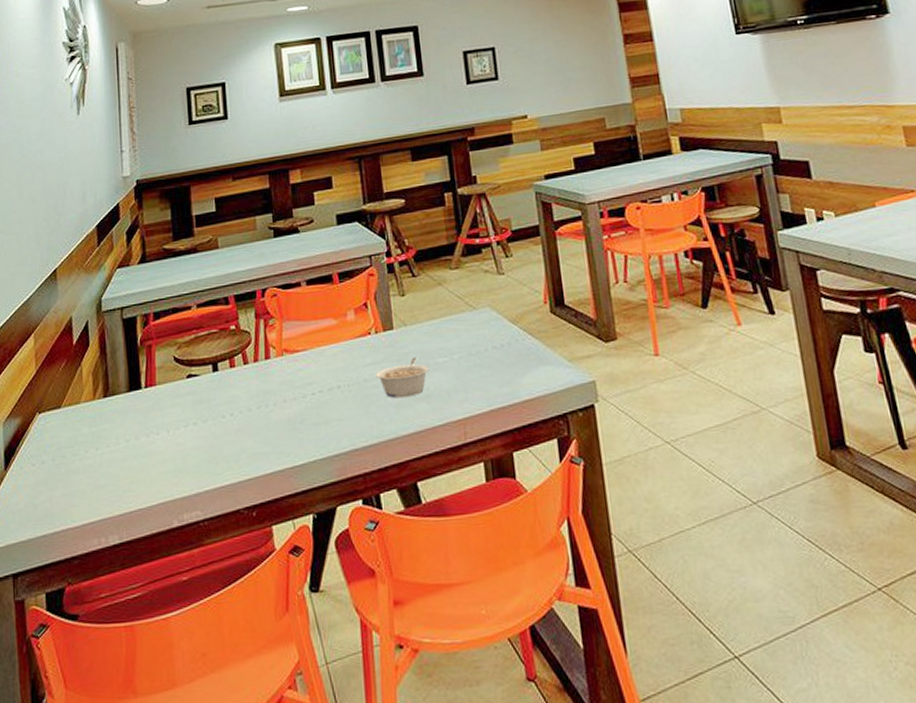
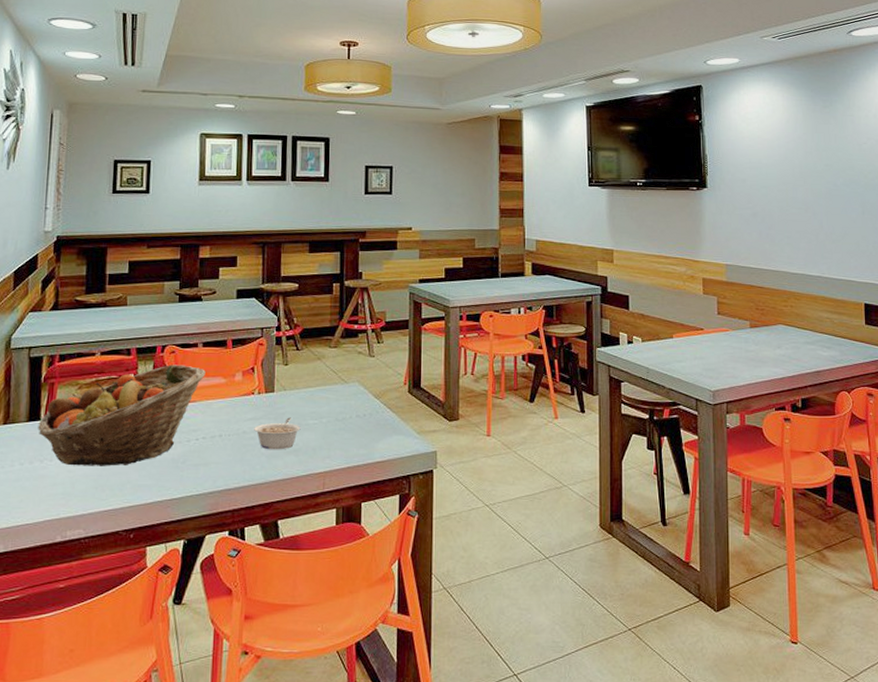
fruit basket: none [139,308,313,438] -> present [38,364,206,466]

